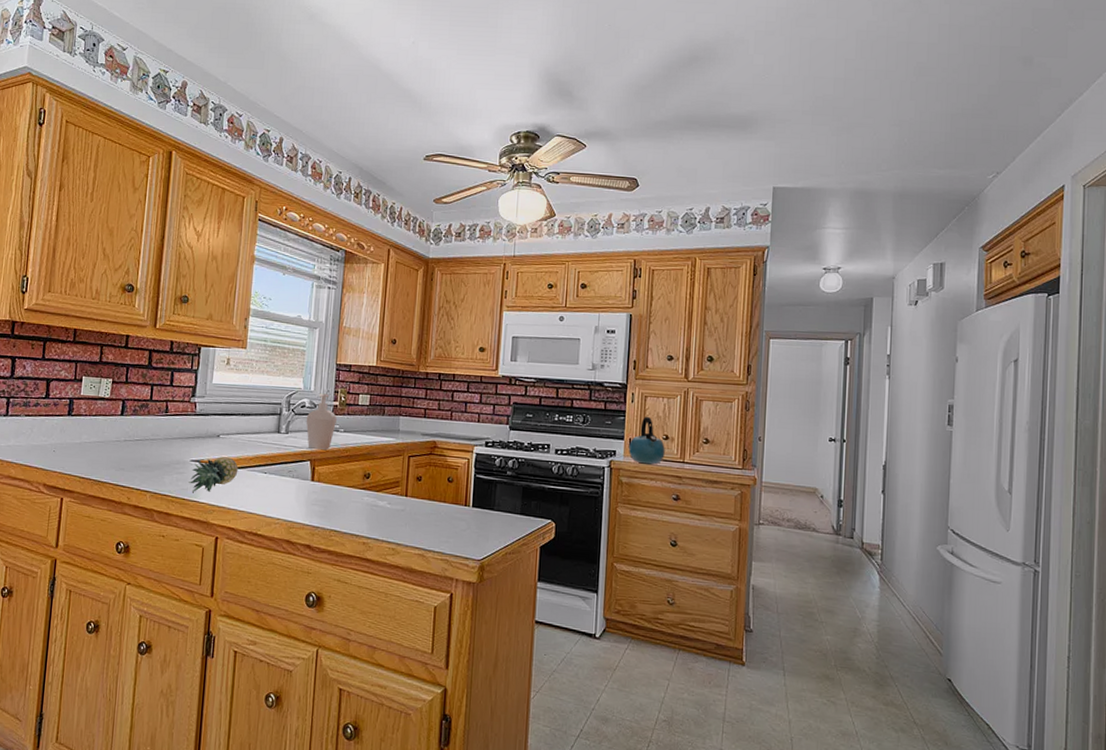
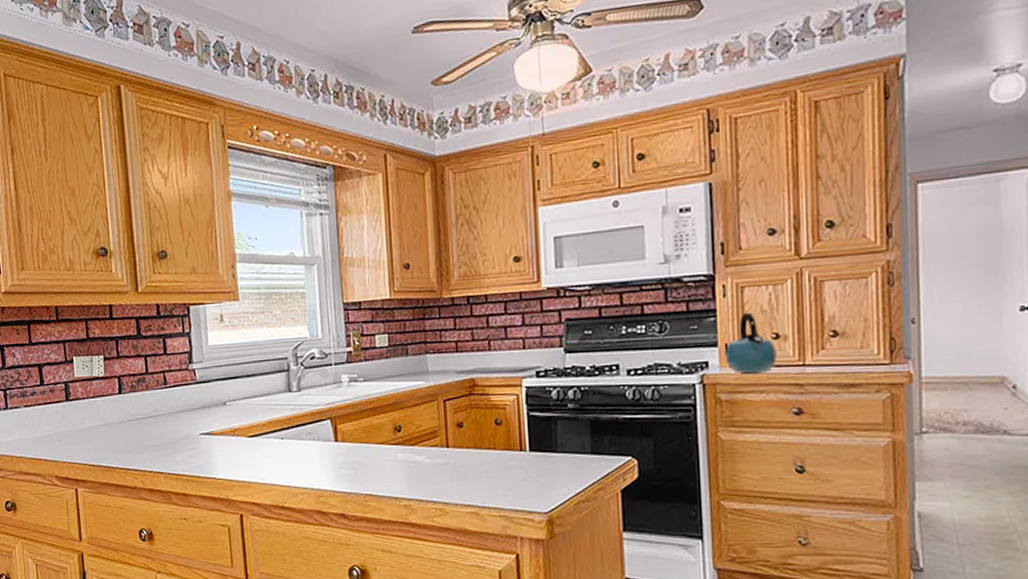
fruit: present [189,457,239,492] -> none [202,426,253,468]
soap bottle: present [306,393,337,450] -> none [318,339,353,405]

